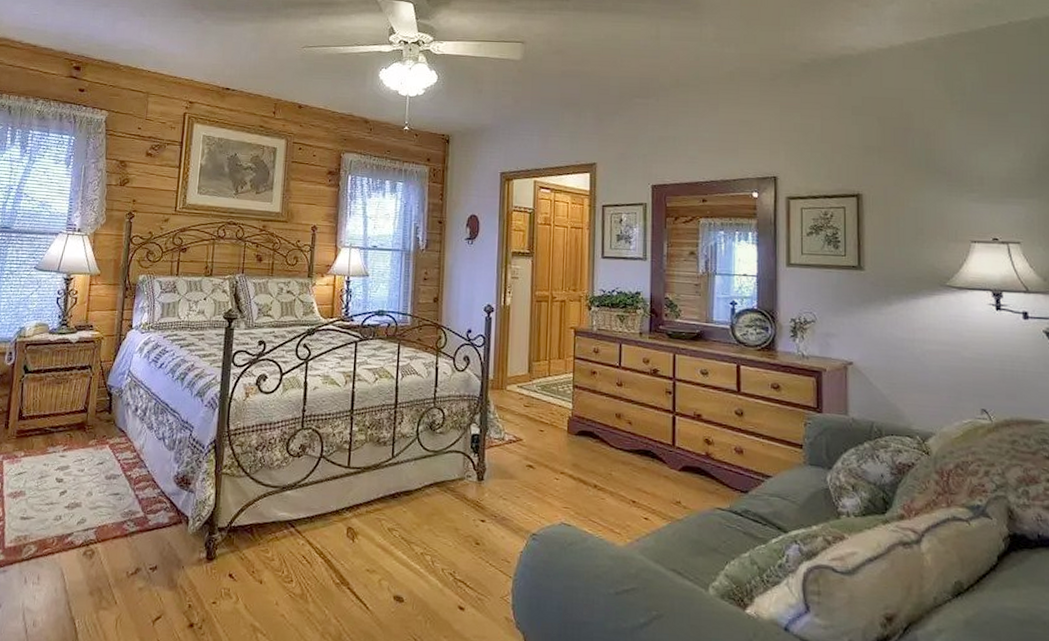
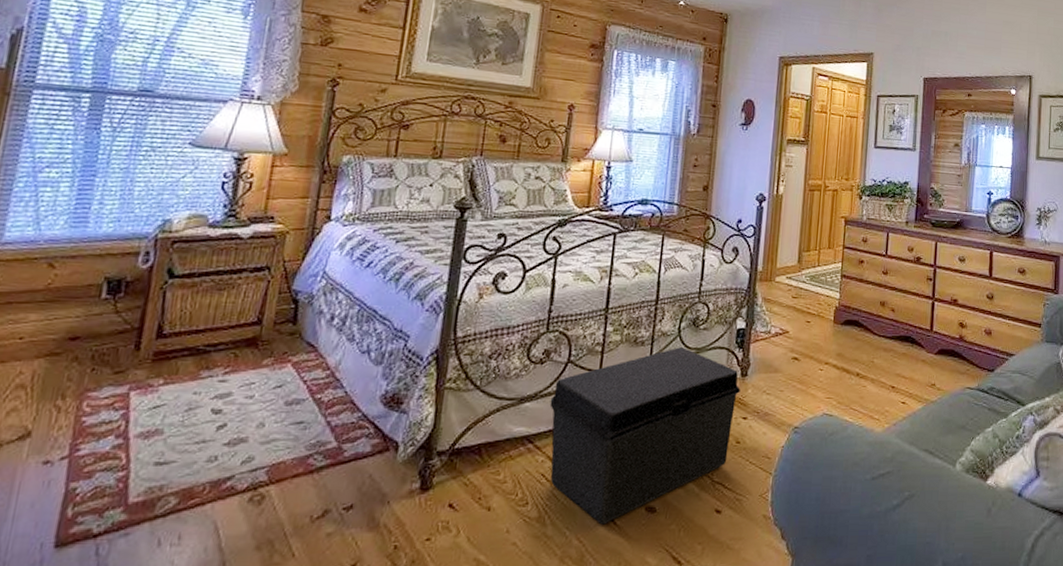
storage trunk: none [307,449,477,608] -> present [549,347,740,525]

